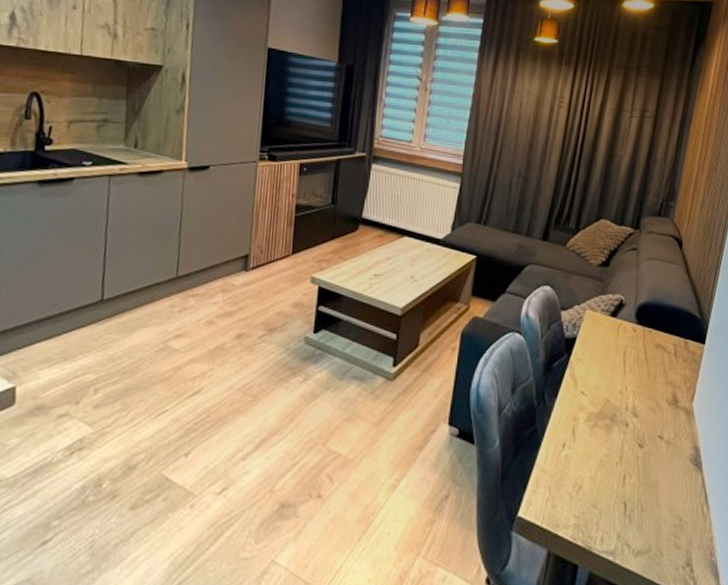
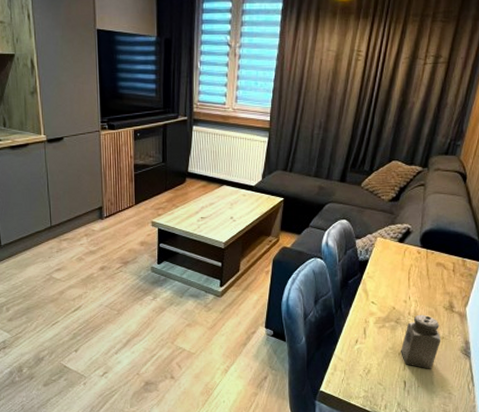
salt shaker: none [618,410,665,485] -> present [401,314,440,369]

